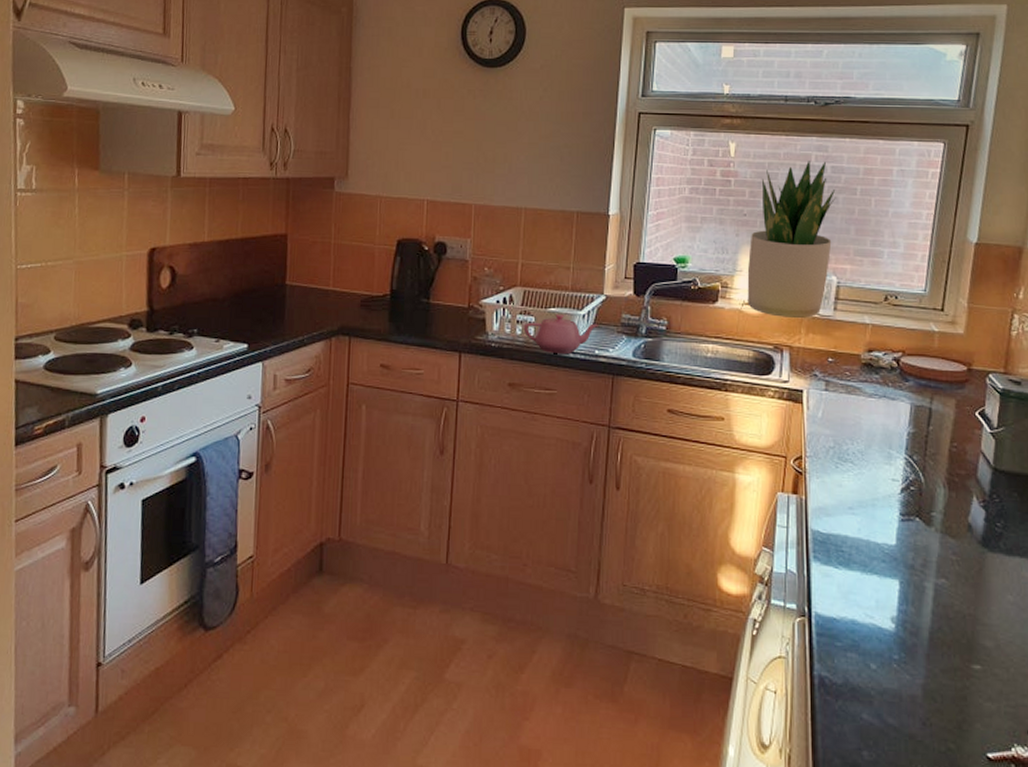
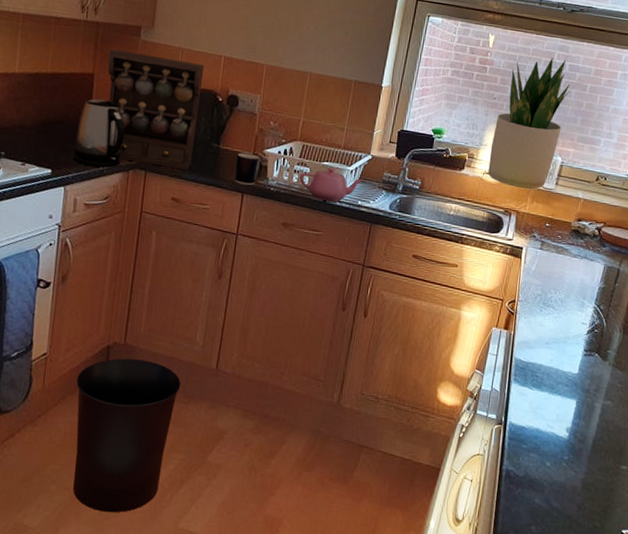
kettle: none [269,261,324,338] -> present [72,98,125,168]
waste bin: none [288,557,407,748] -> present [73,358,181,513]
spice rack: none [301,205,406,332] -> present [108,49,205,171]
mug: none [449,306,481,344] -> present [235,152,263,186]

